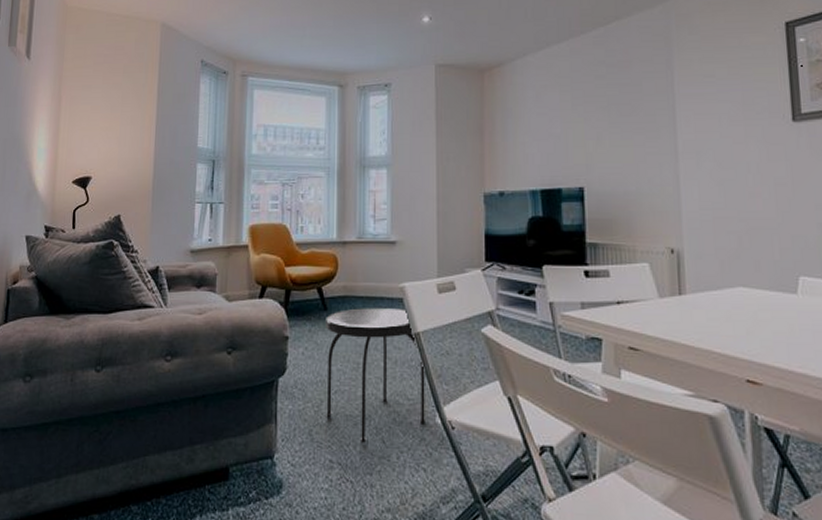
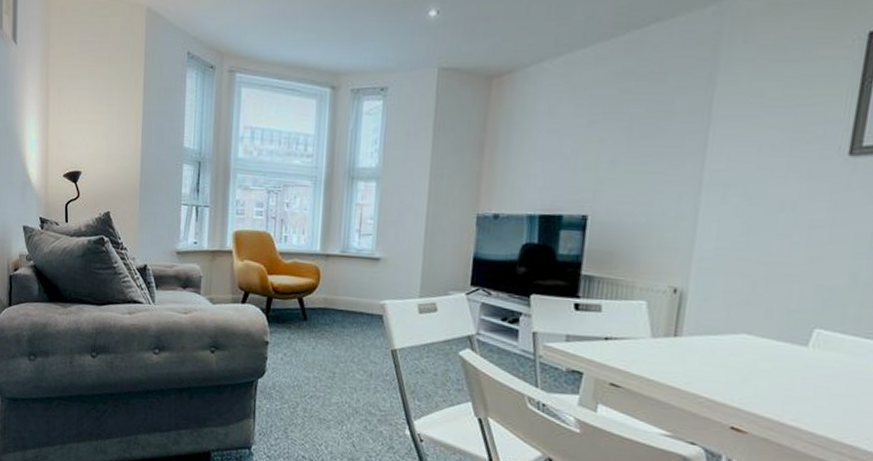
side table: present [326,307,425,443] -> none [301,320,400,445]

